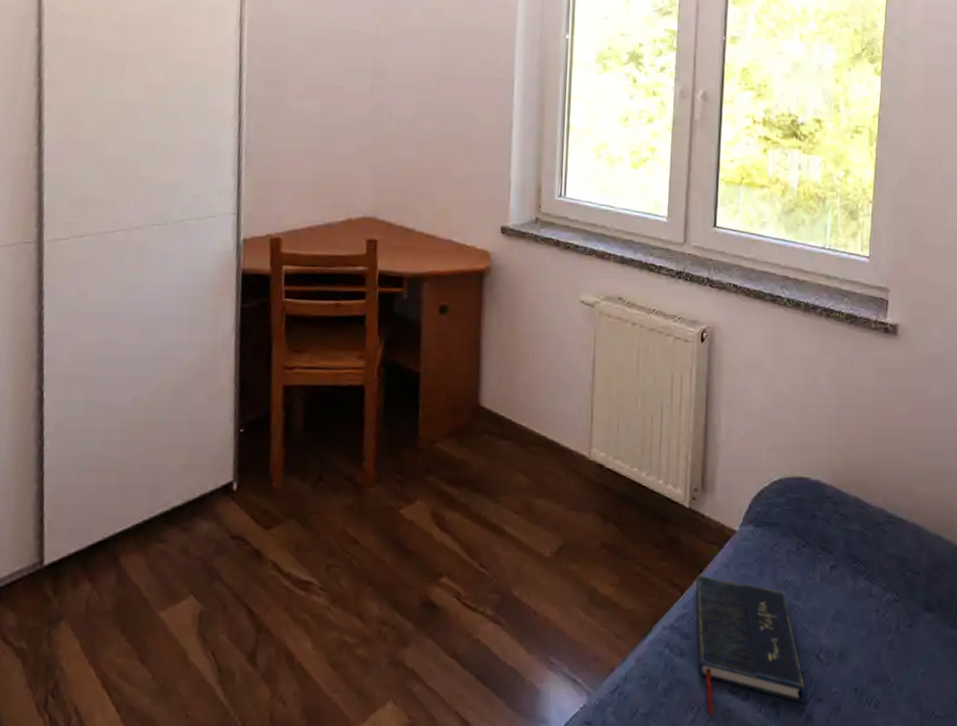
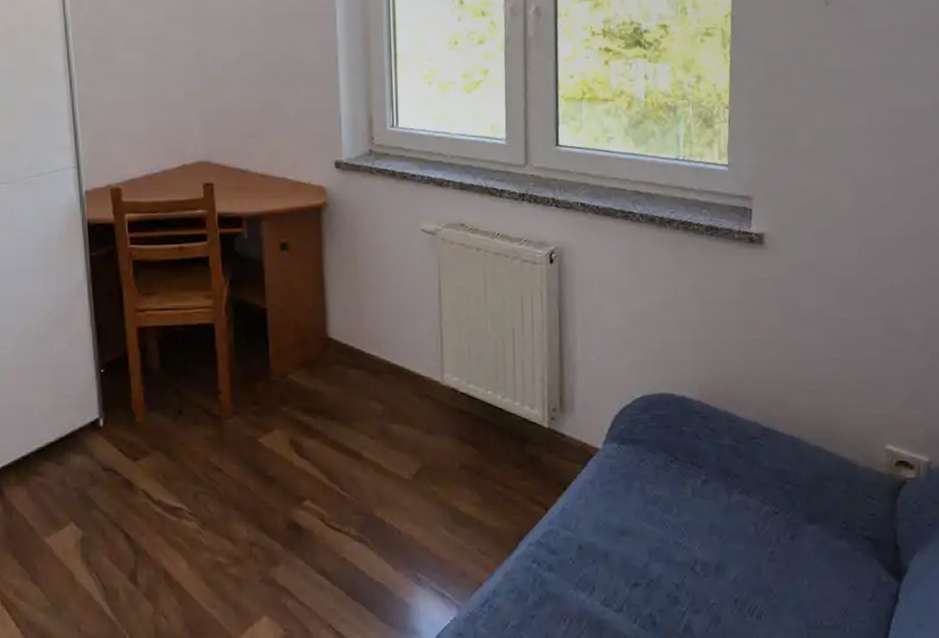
book: present [695,575,805,718] -> none [560,492,682,630]

